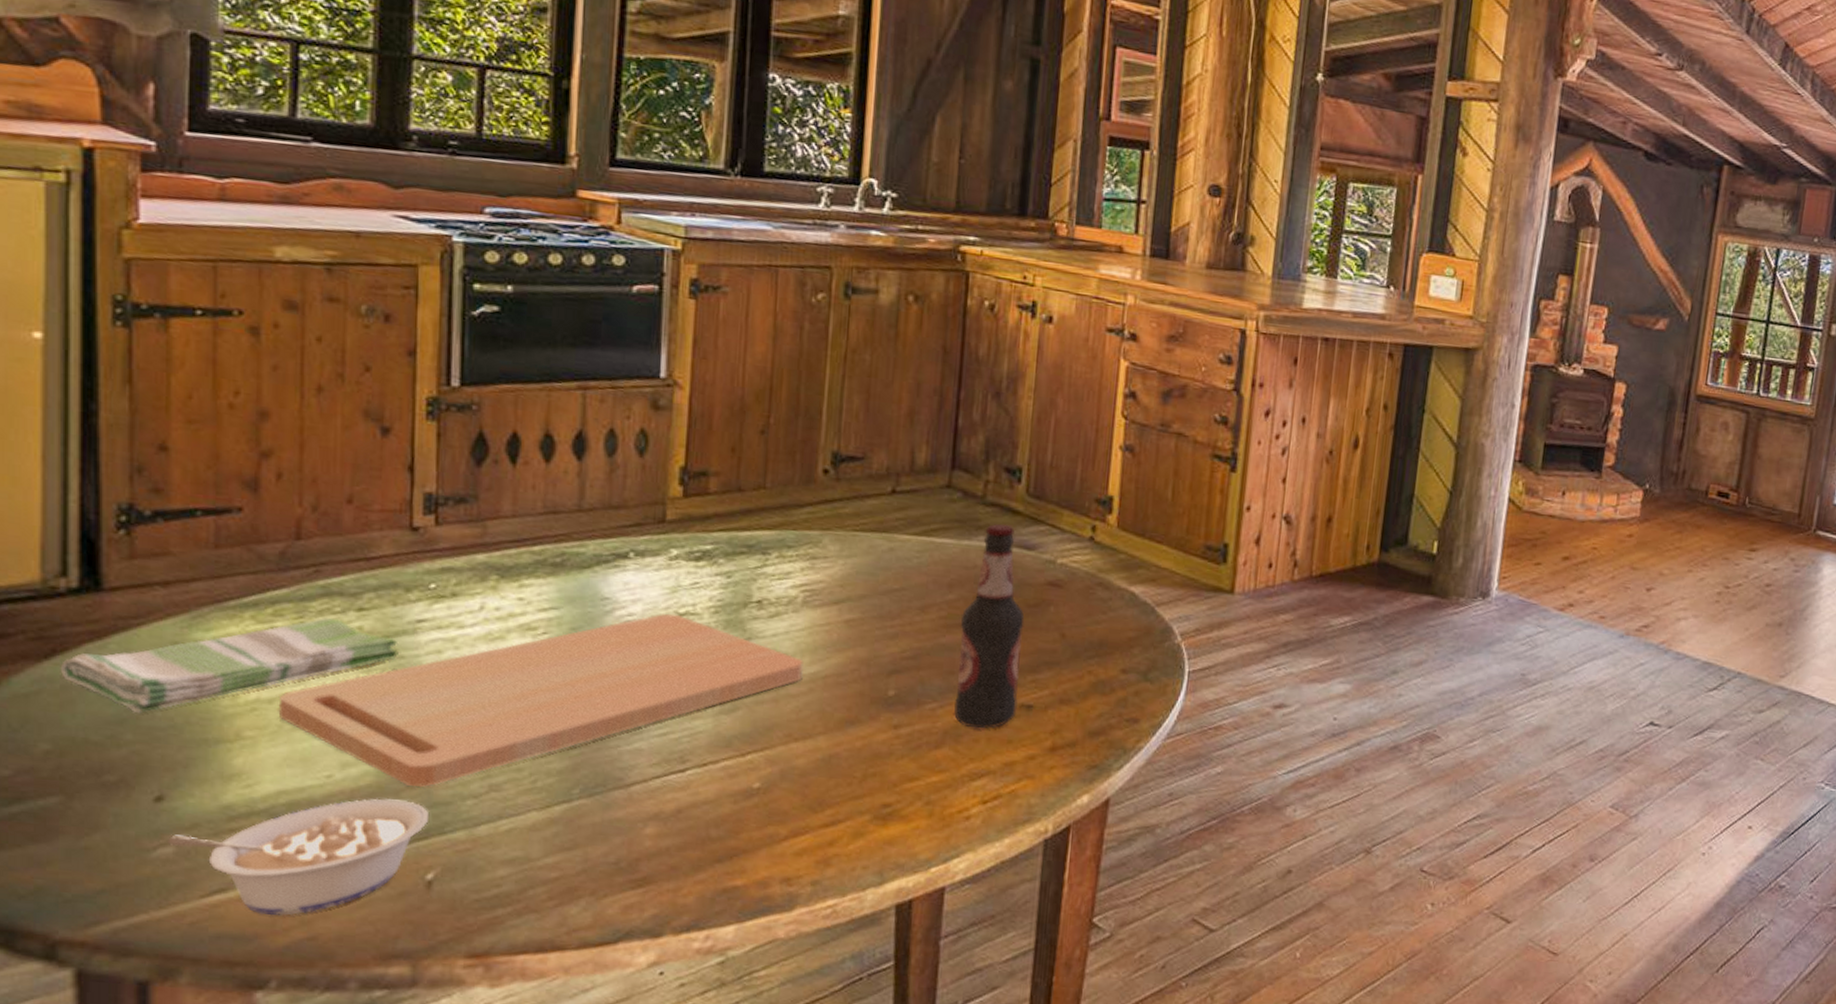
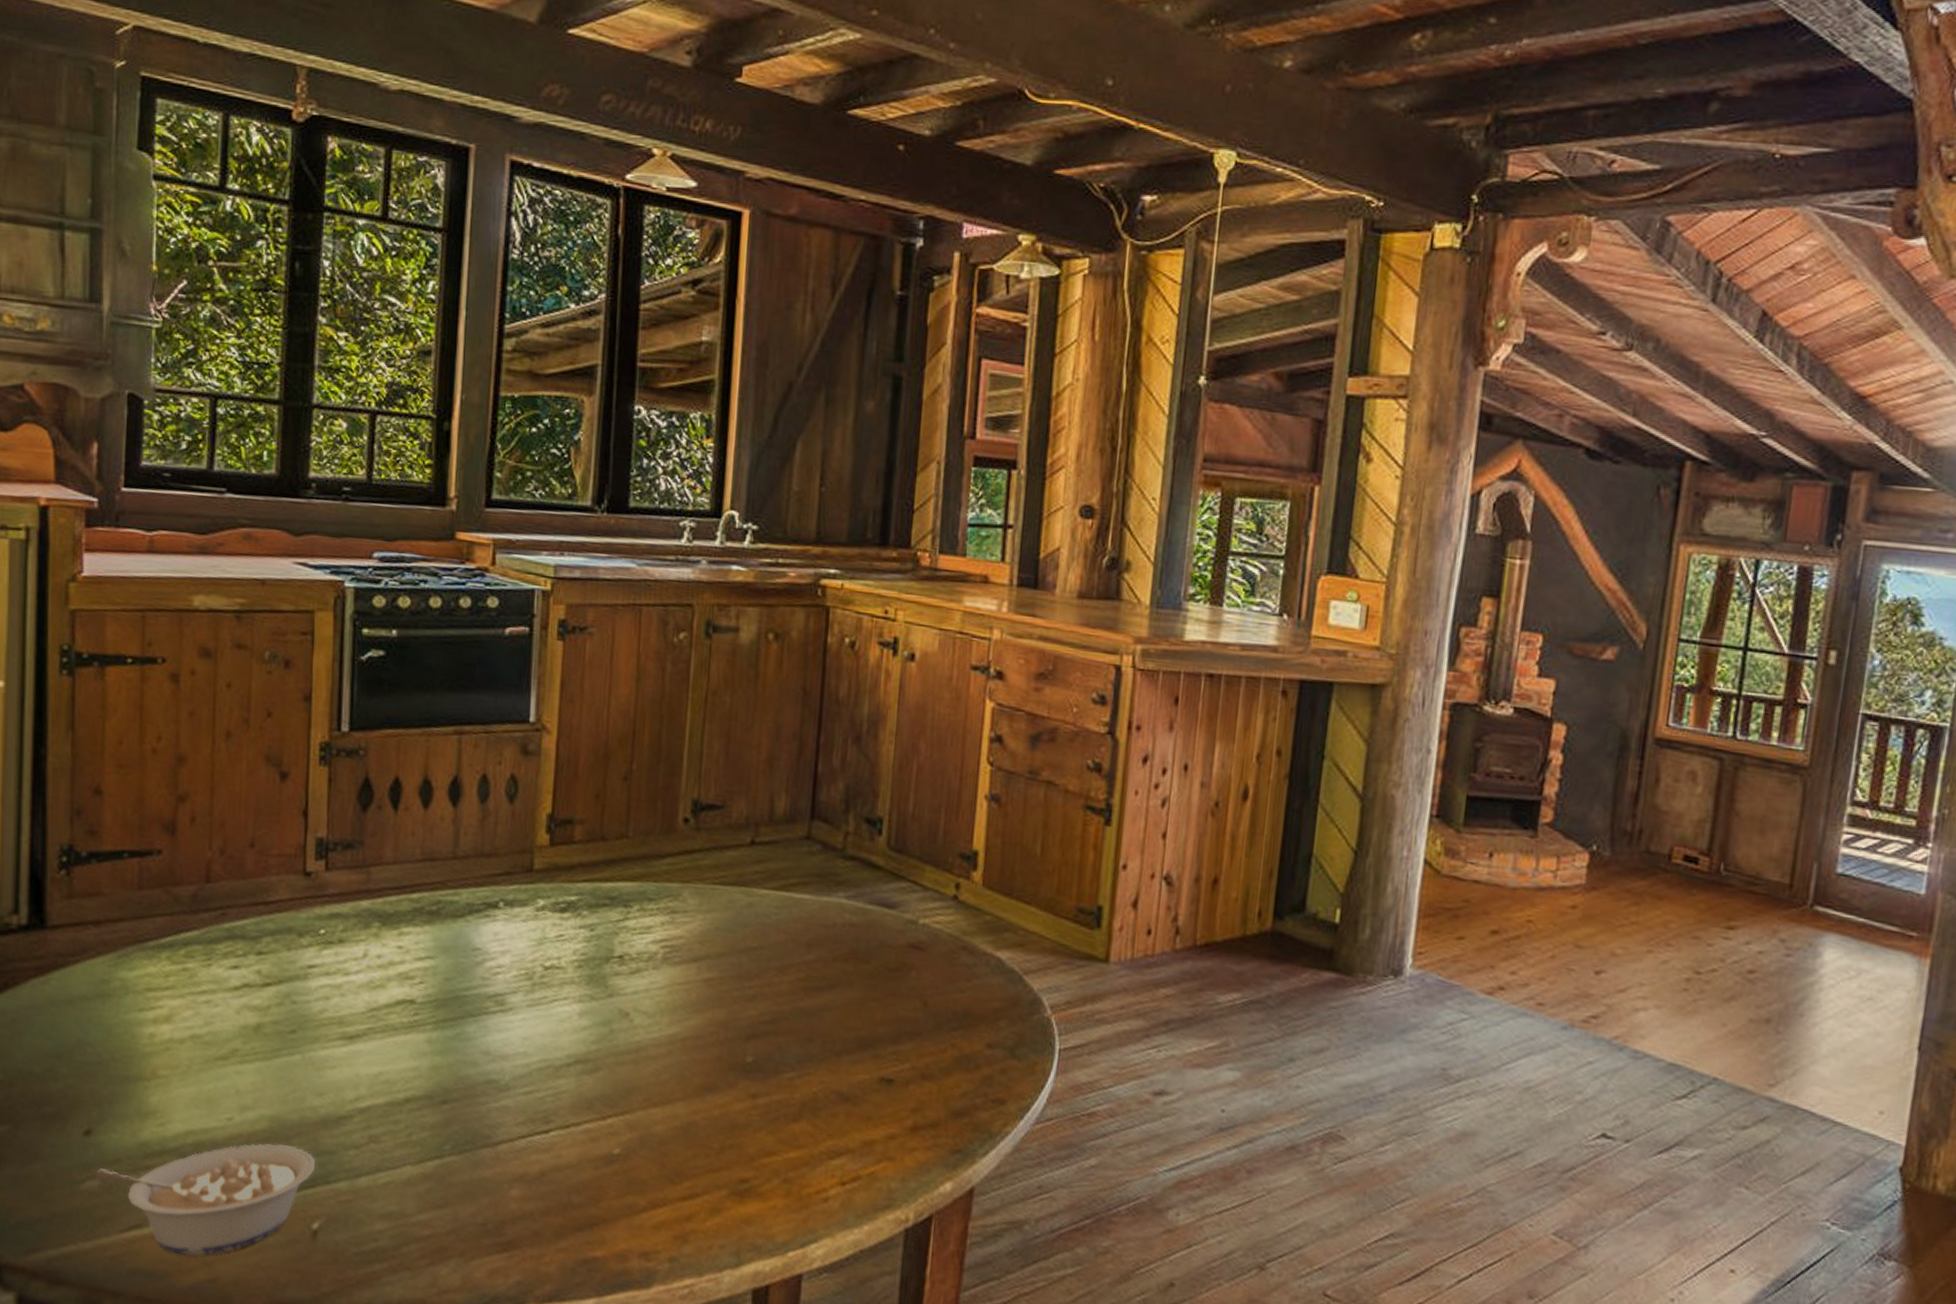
dish towel: present [61,617,398,714] -> none [12,959,291,1049]
cutting board: present [278,613,804,787] -> none [188,966,663,1135]
bottle: present [953,523,1025,729] -> none [811,879,885,1103]

